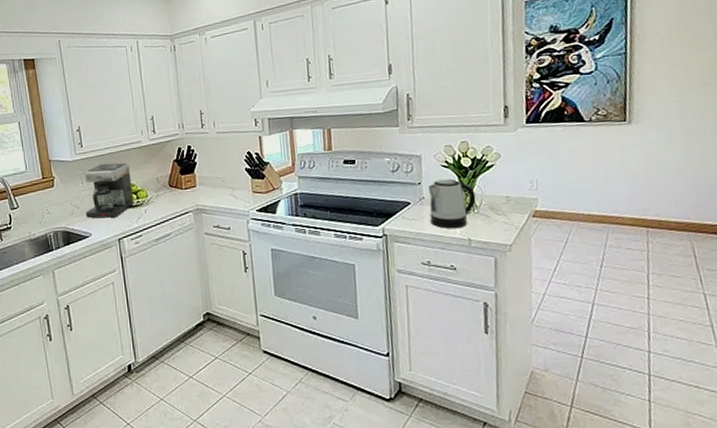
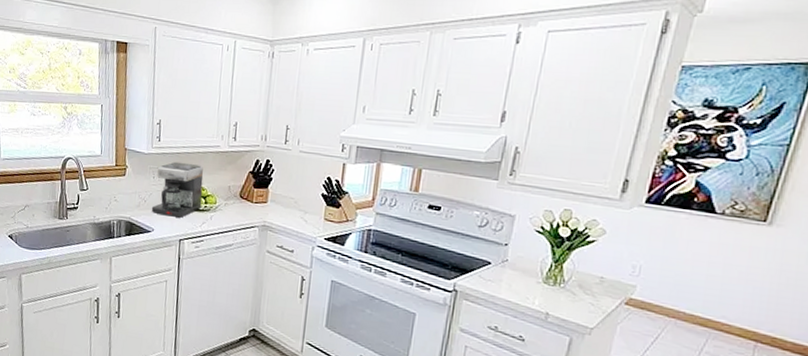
kettle: present [429,179,476,229] -> none [508,244,567,300]

